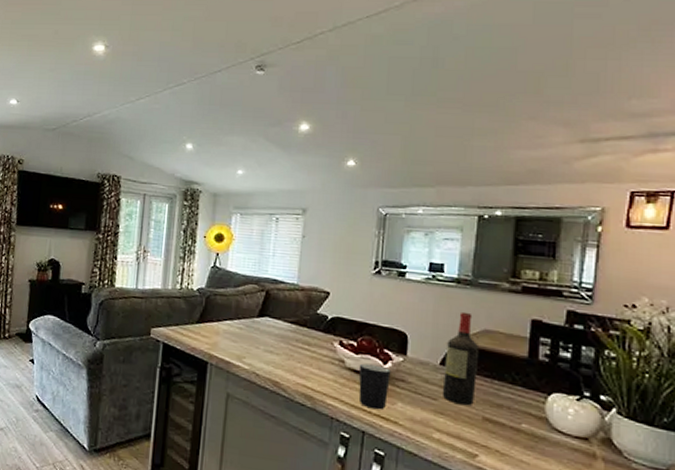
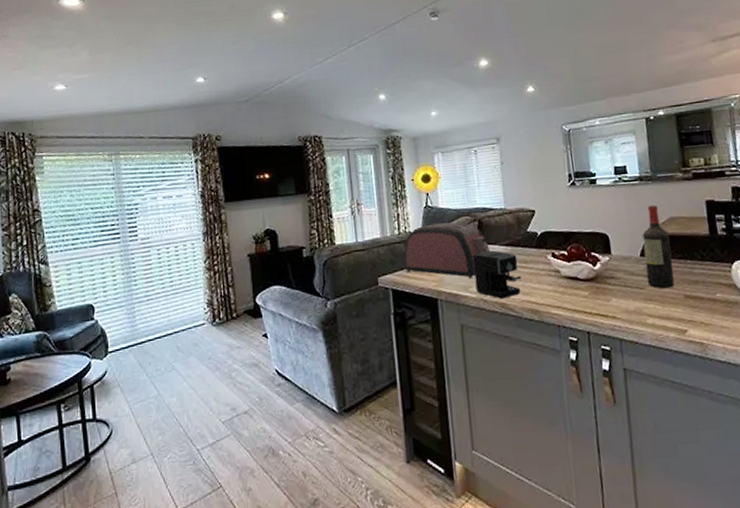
toaster: none [180,285,273,349] -> present [403,222,490,279]
coffee maker: none [250,324,301,377] -> present [472,250,521,299]
mug: present [358,363,391,410] -> none [572,268,603,310]

